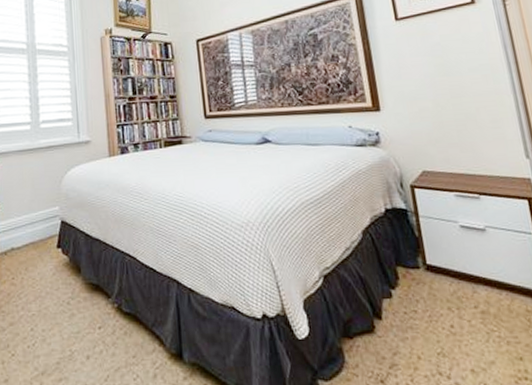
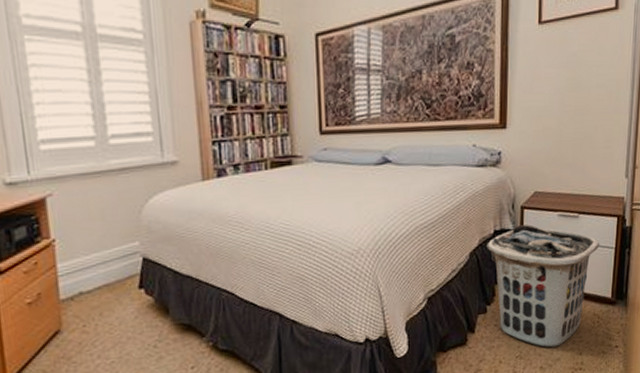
clothes hamper: none [379,204,514,347] -> present [487,225,600,348]

